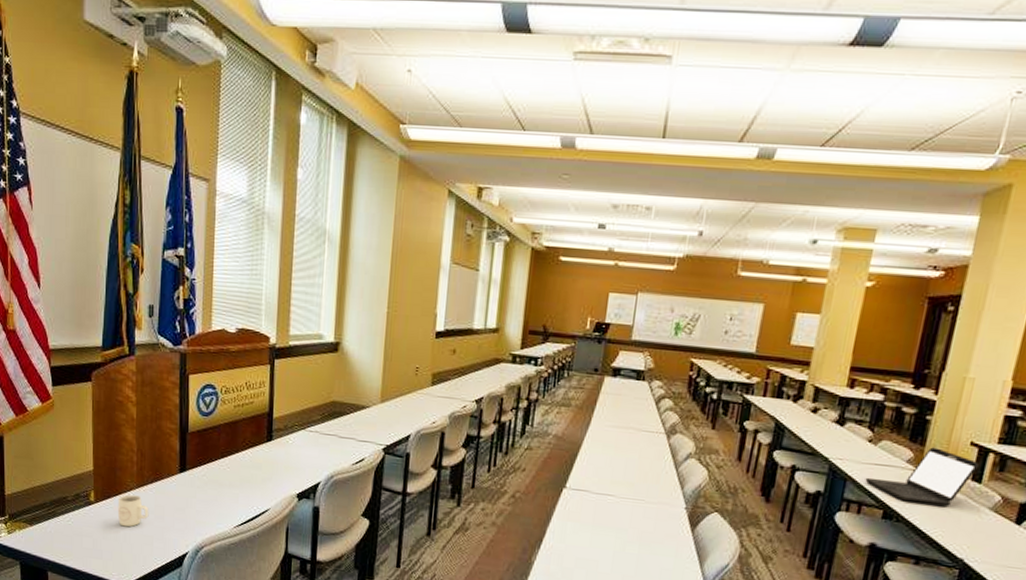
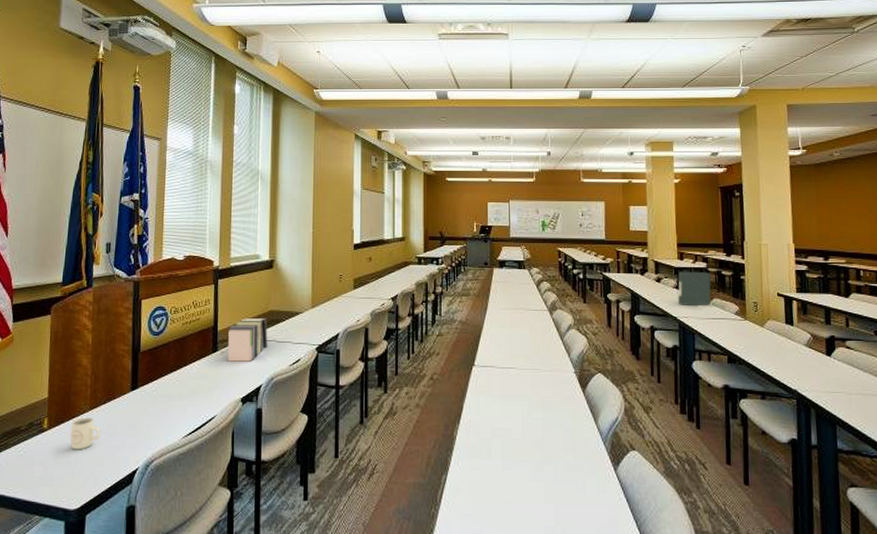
books: none [283,406,329,456] -> present [228,317,268,362]
binder: none [834,401,887,448] -> present [677,271,711,305]
laptop: present [865,447,979,508] -> none [708,300,788,348]

